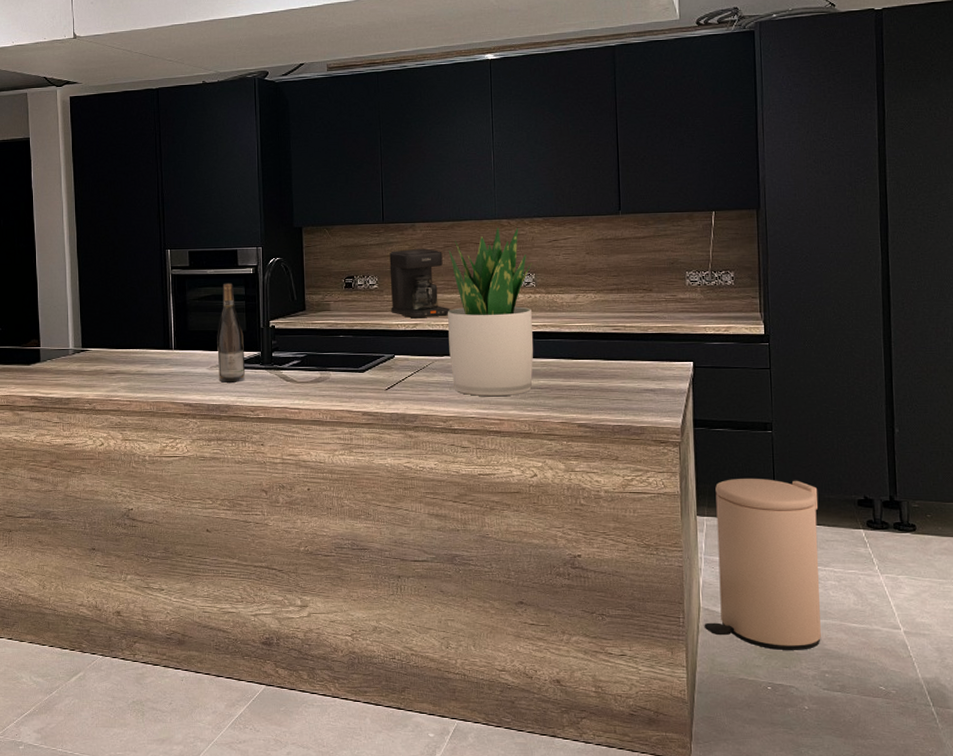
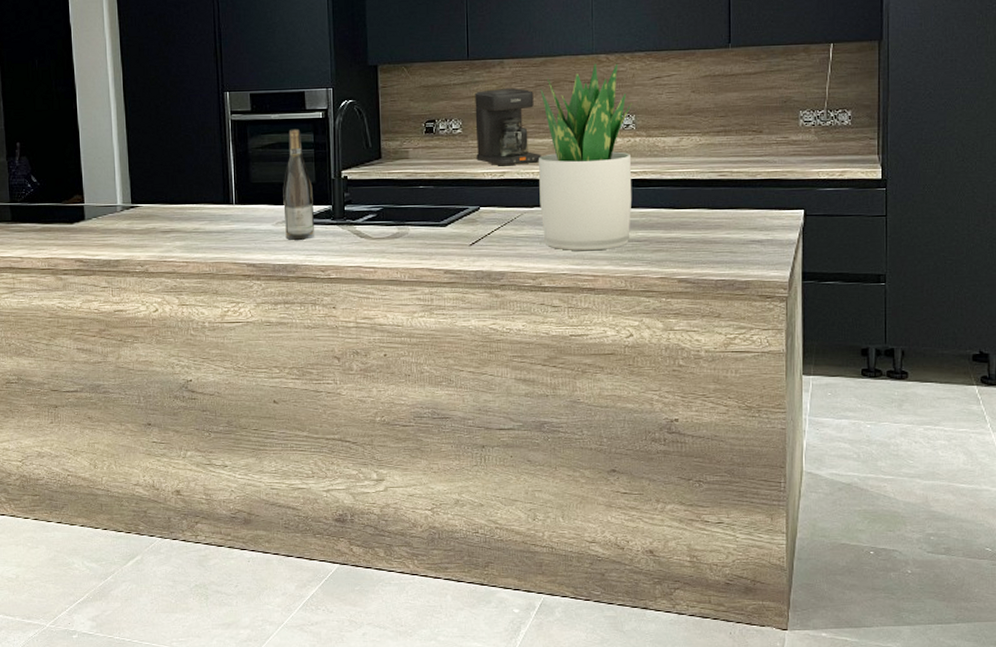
pedal bin: present [704,479,821,650] -> none [806,334,931,513]

